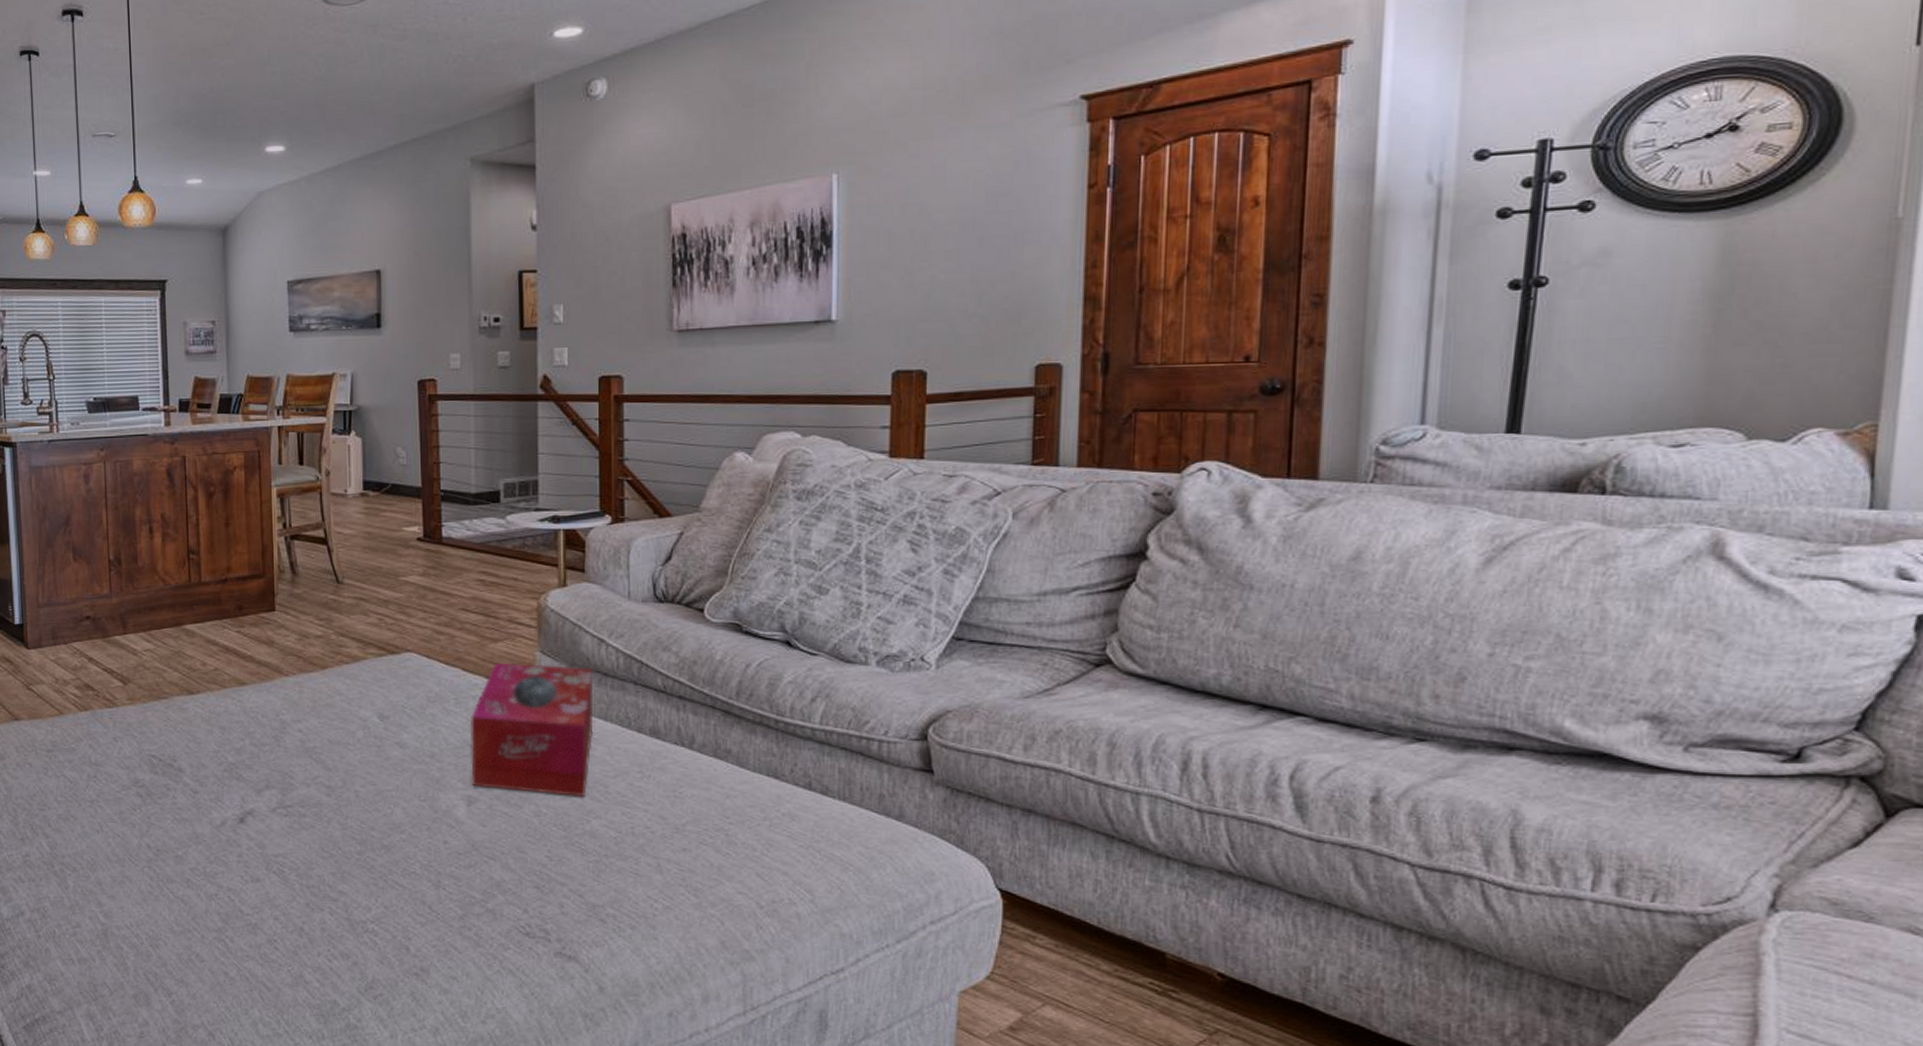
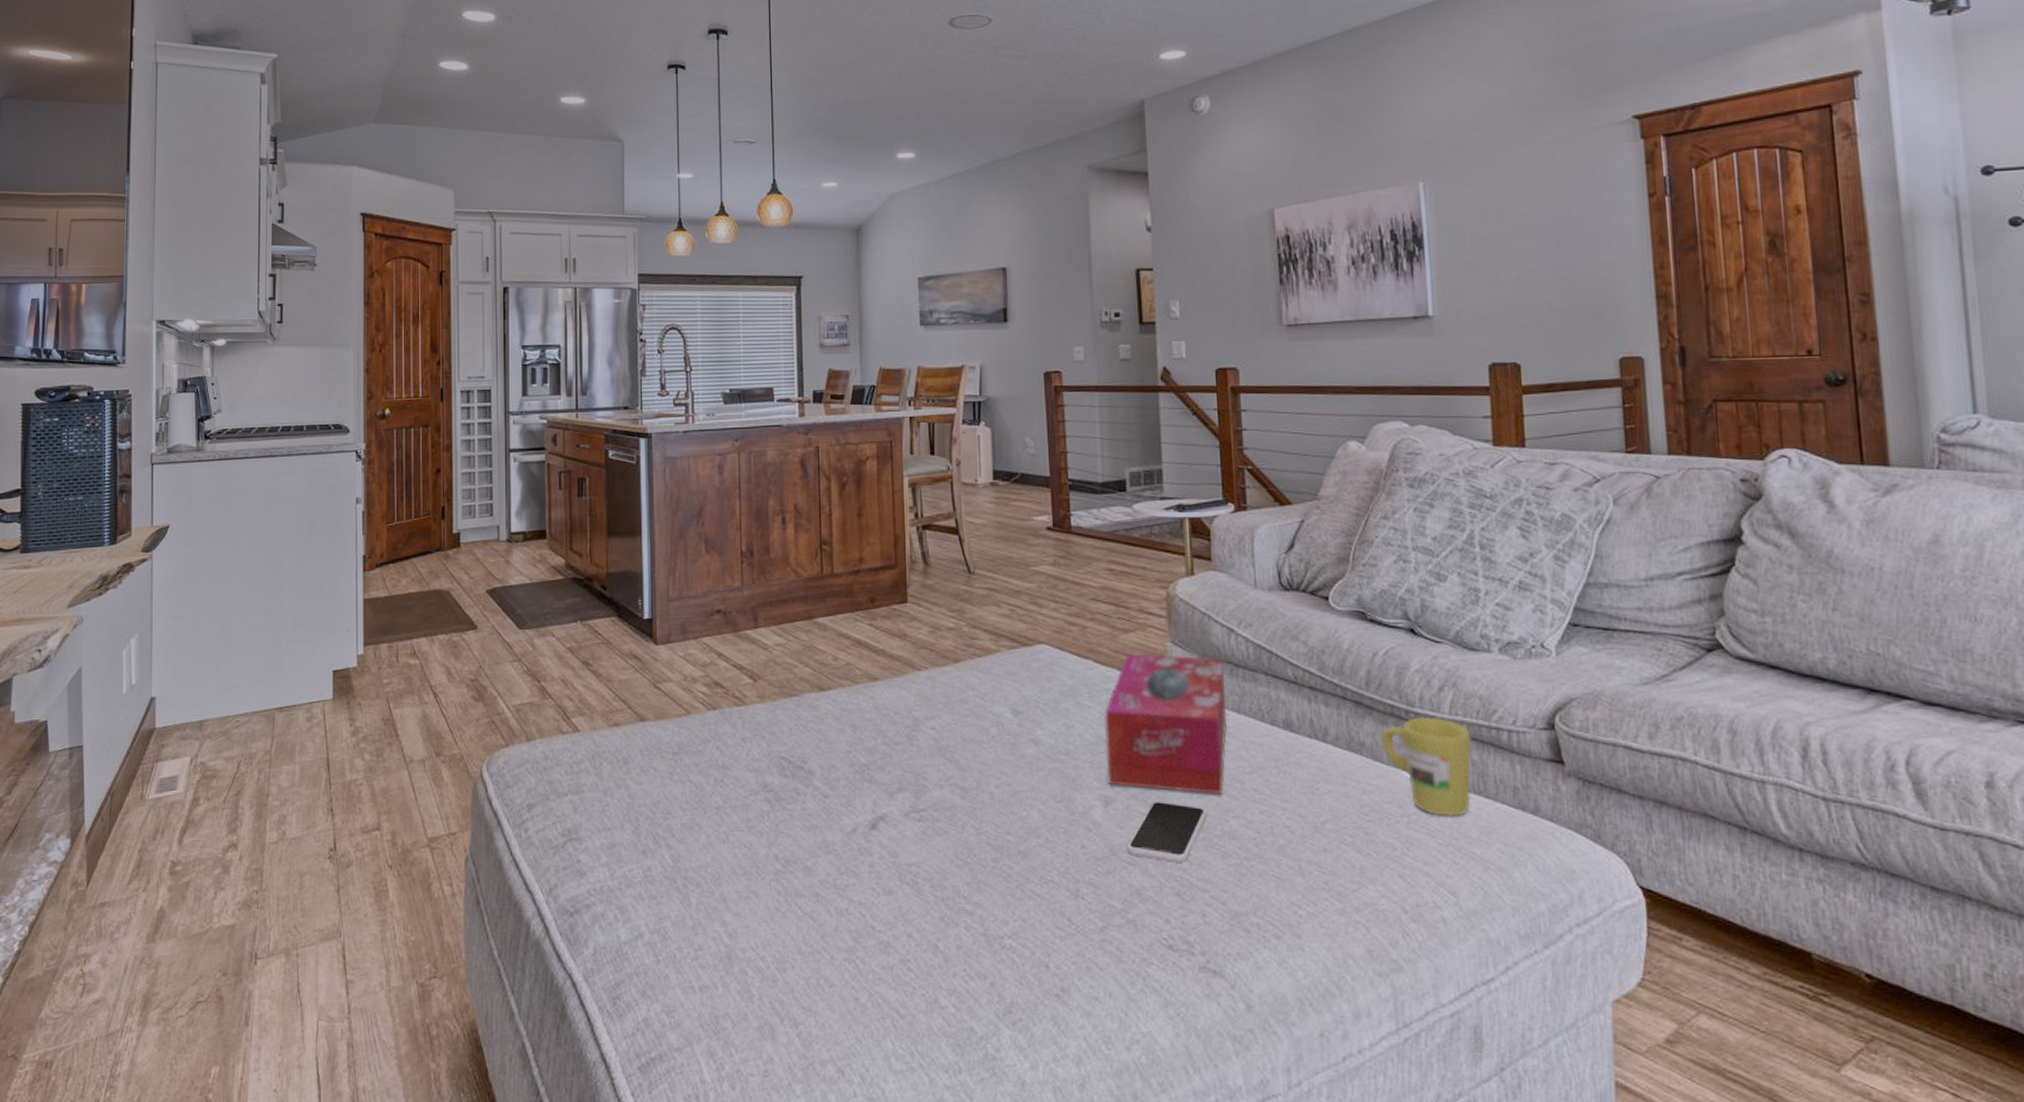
smartphone: none [487,802,570,859] -> present [1126,802,1208,863]
mug: none [748,726,841,821] -> present [1381,717,1472,816]

